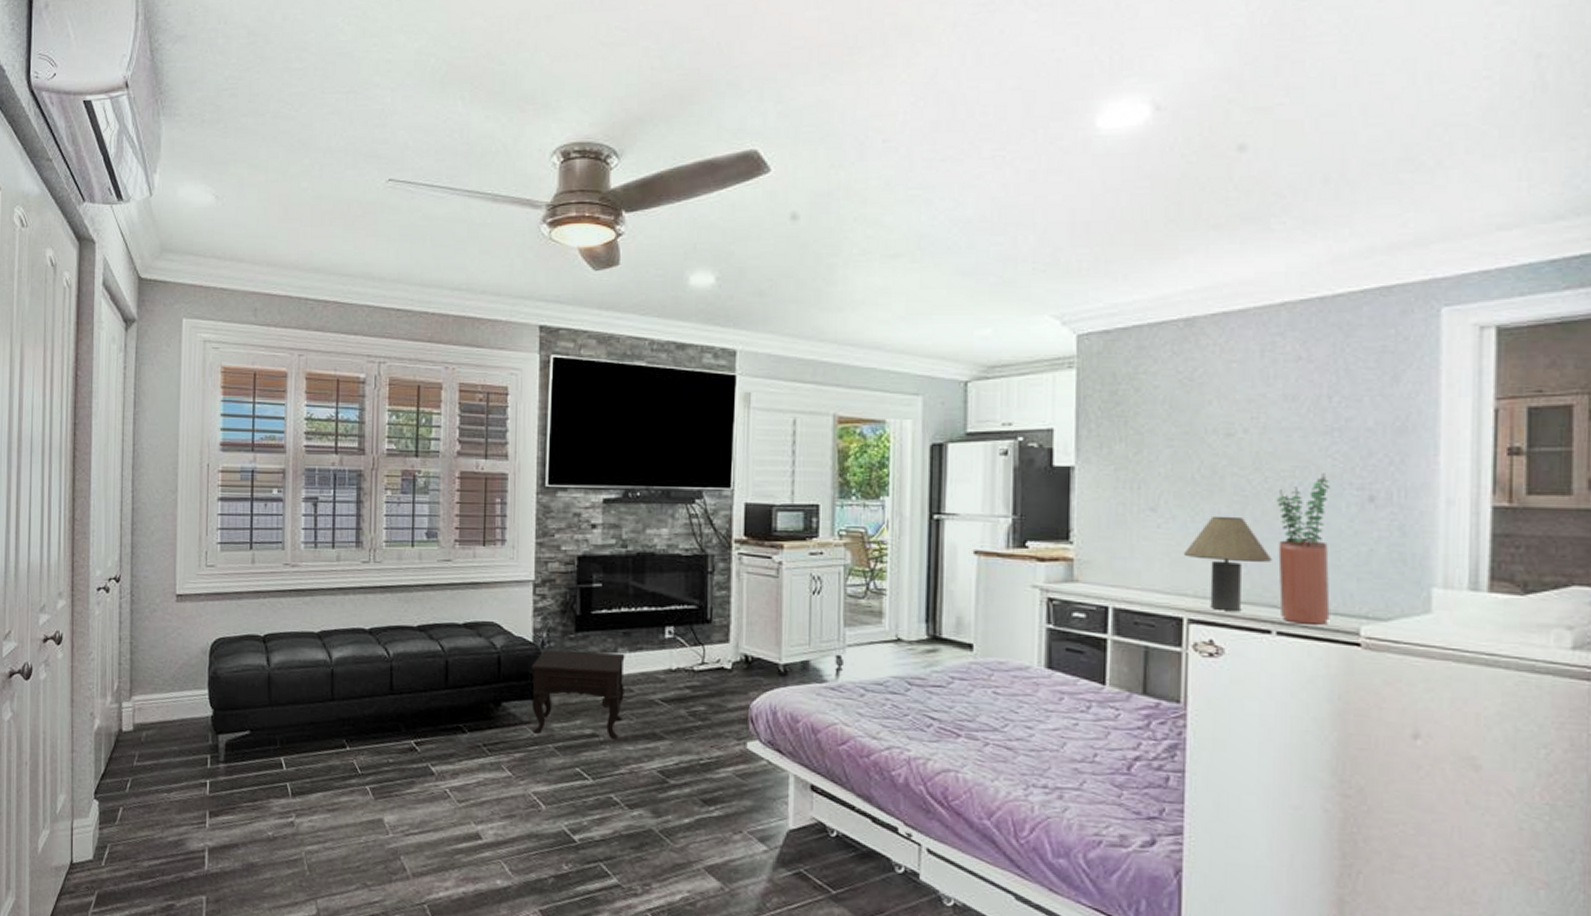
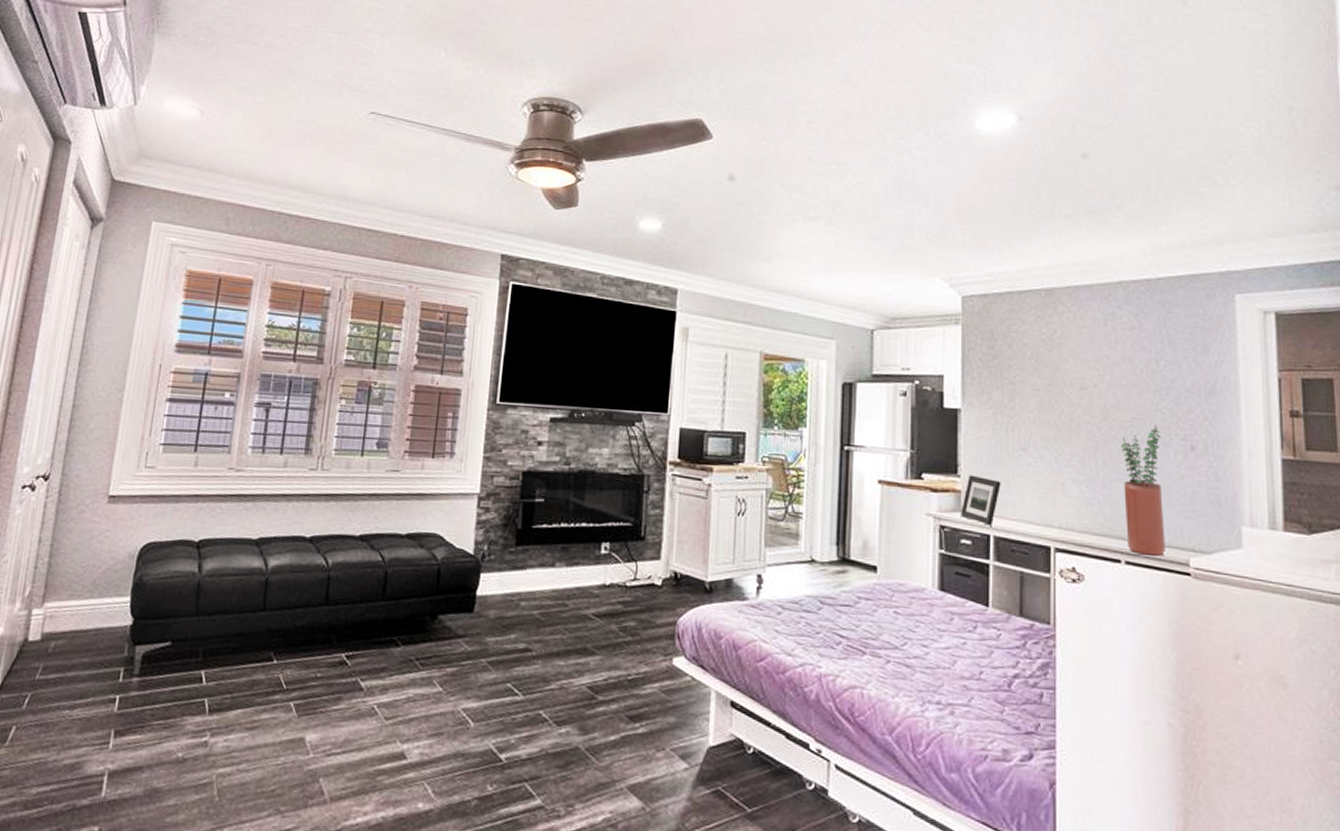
side table: present [531,650,625,739] -> none [466,563,562,654]
picture frame: none [1073,540,1123,597] -> present [961,474,1001,526]
table lamp: present [1183,515,1272,611] -> none [1049,457,1119,542]

